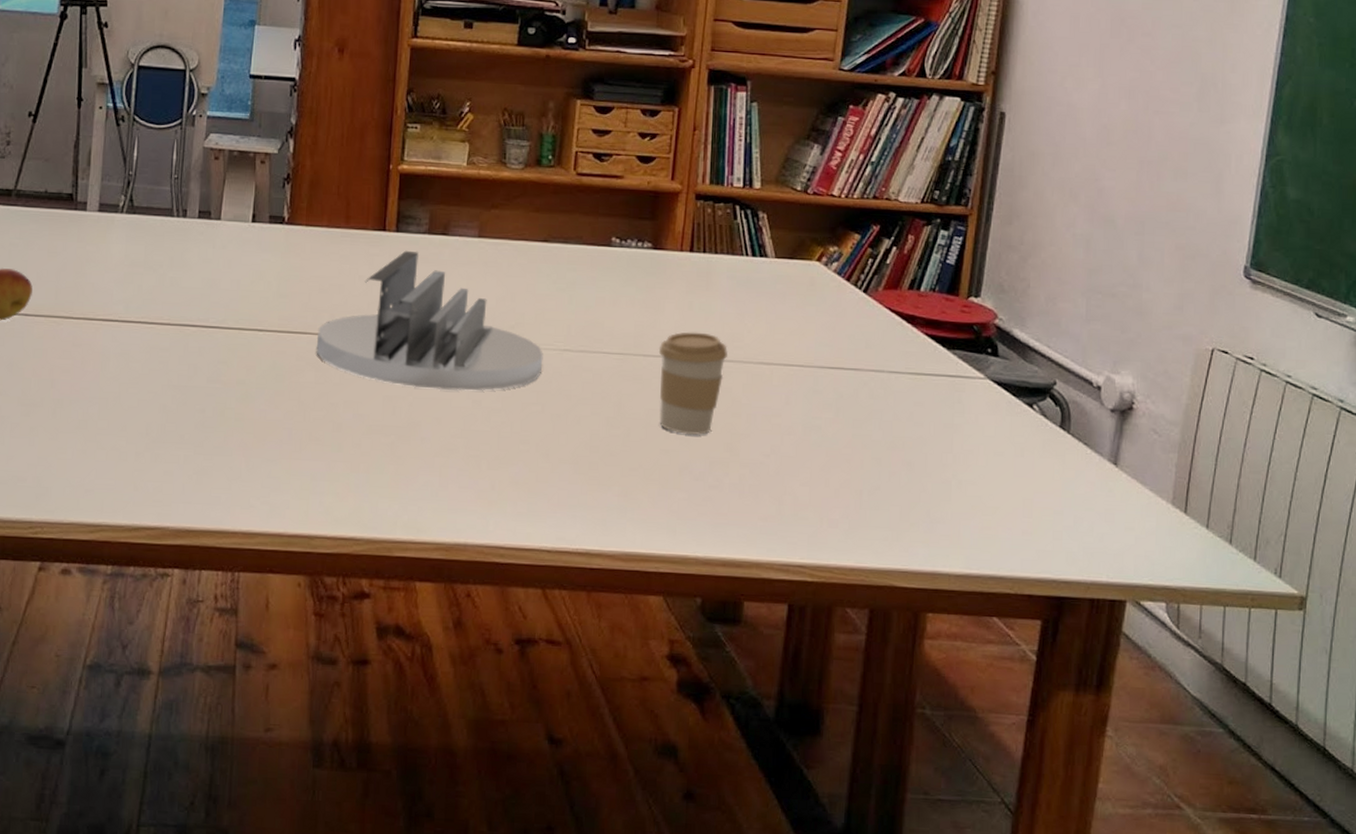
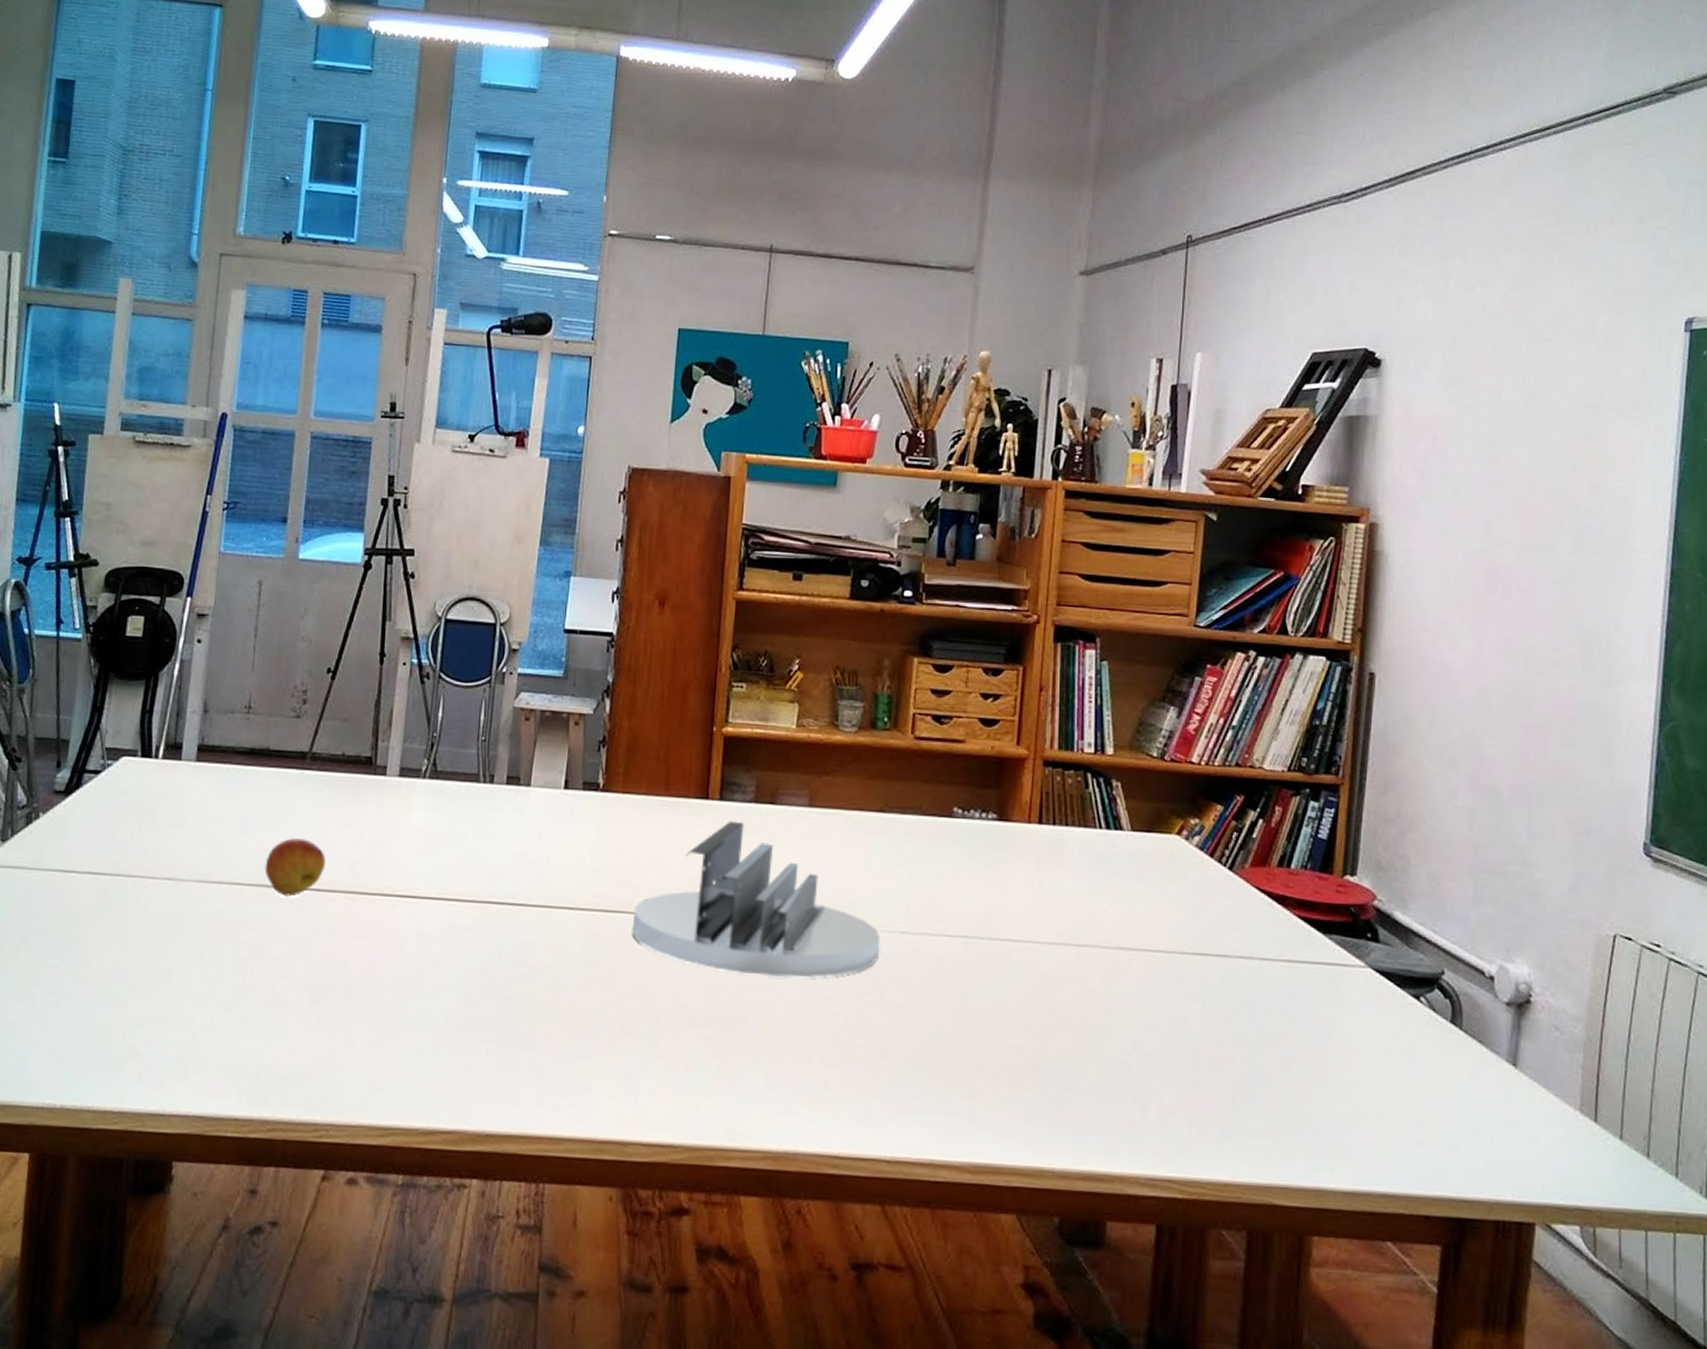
coffee cup: present [658,332,728,436] -> none [1006,912,1082,1030]

